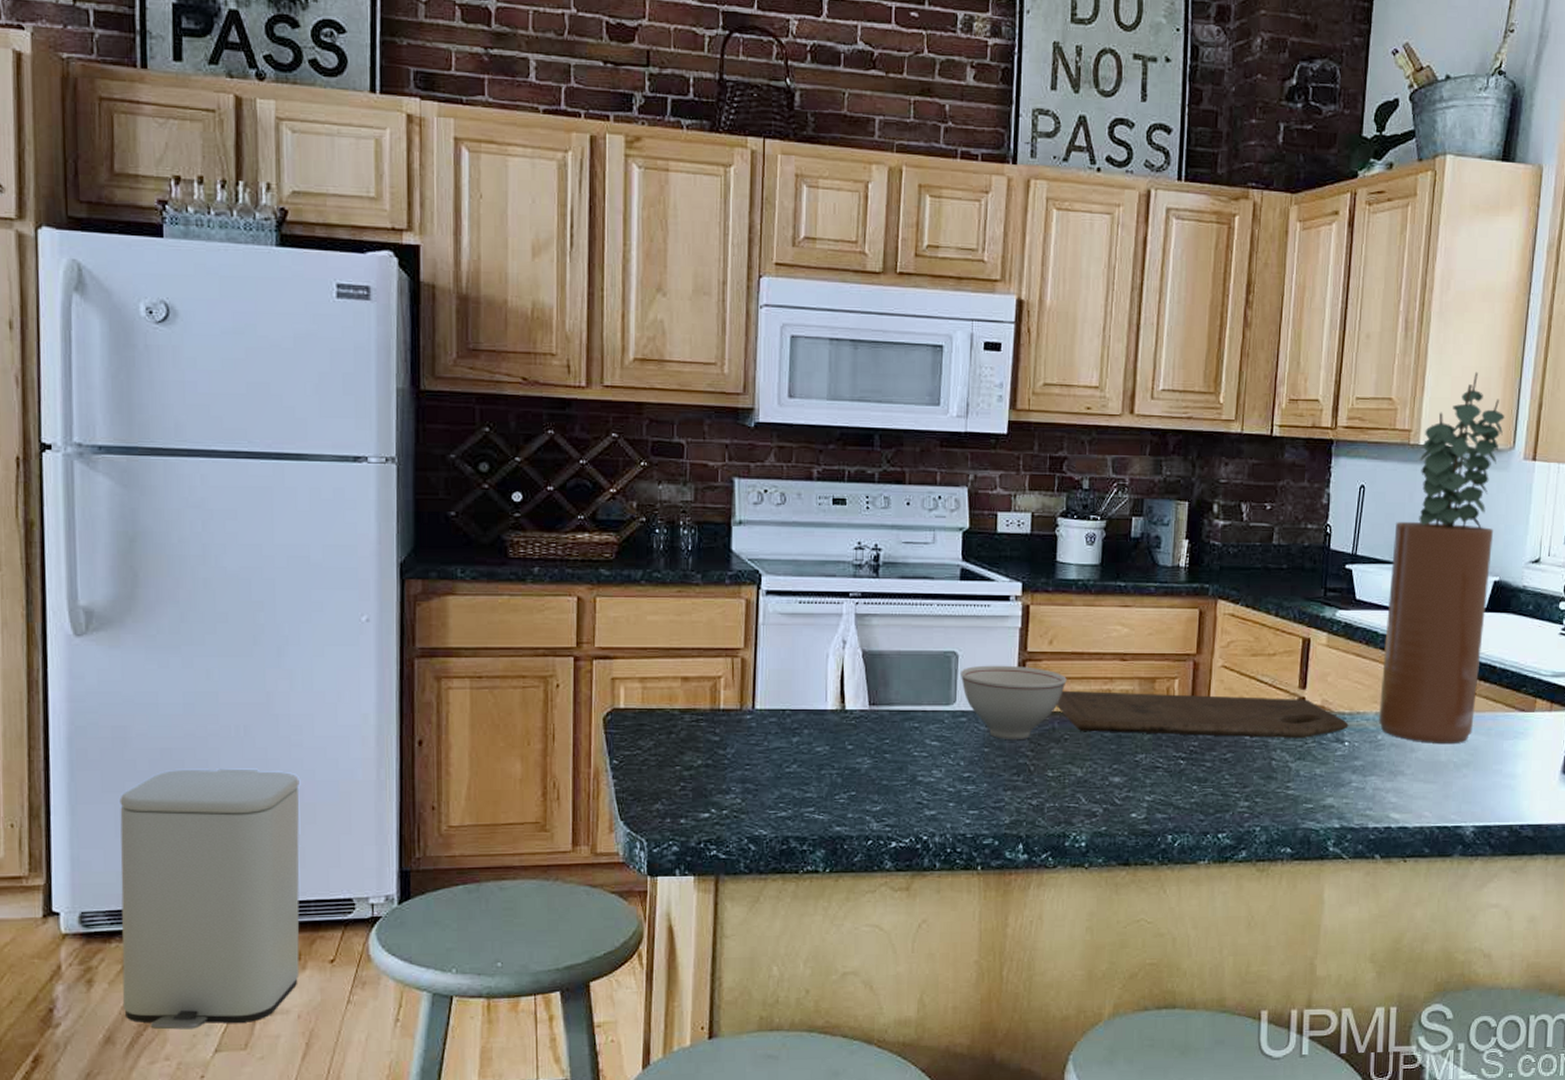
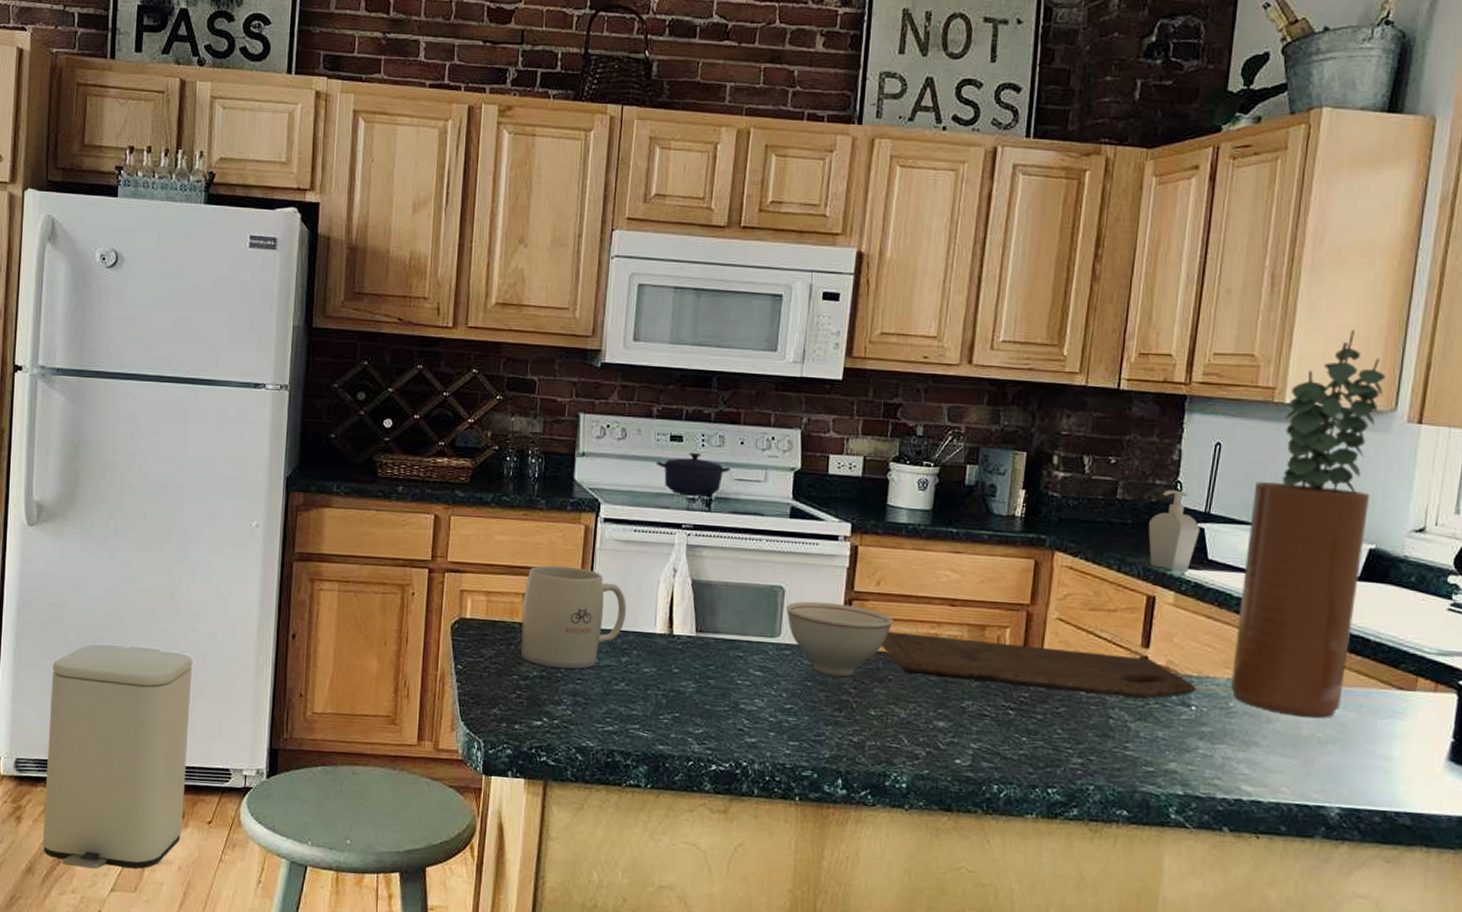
mug: none [682,644,794,754] -> present [520,565,626,669]
cooking pot: none [819,515,898,562] -> present [656,452,731,496]
soap bottle: none [1302,533,1349,613] -> present [1148,489,1200,572]

